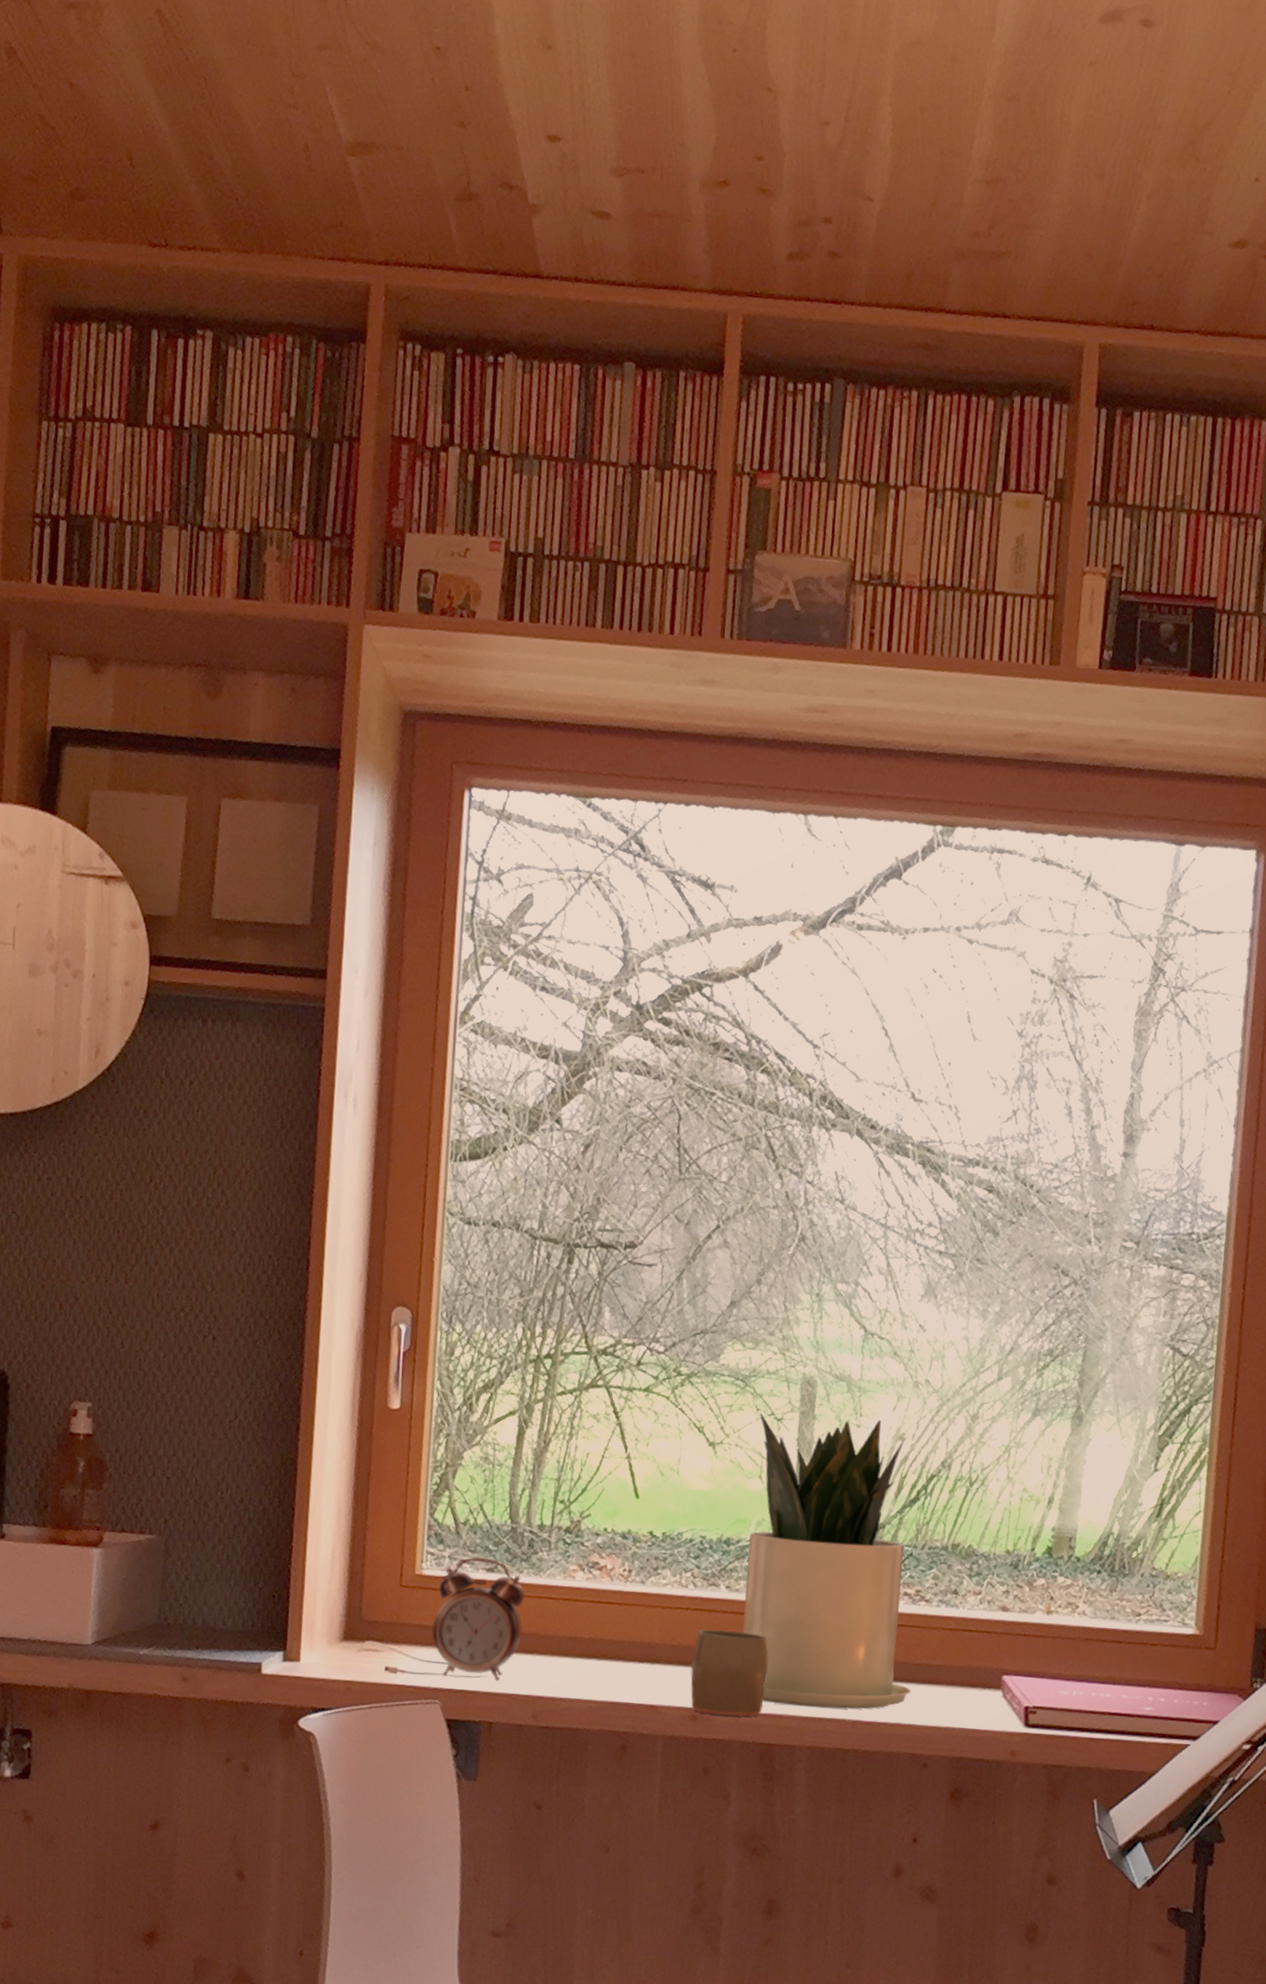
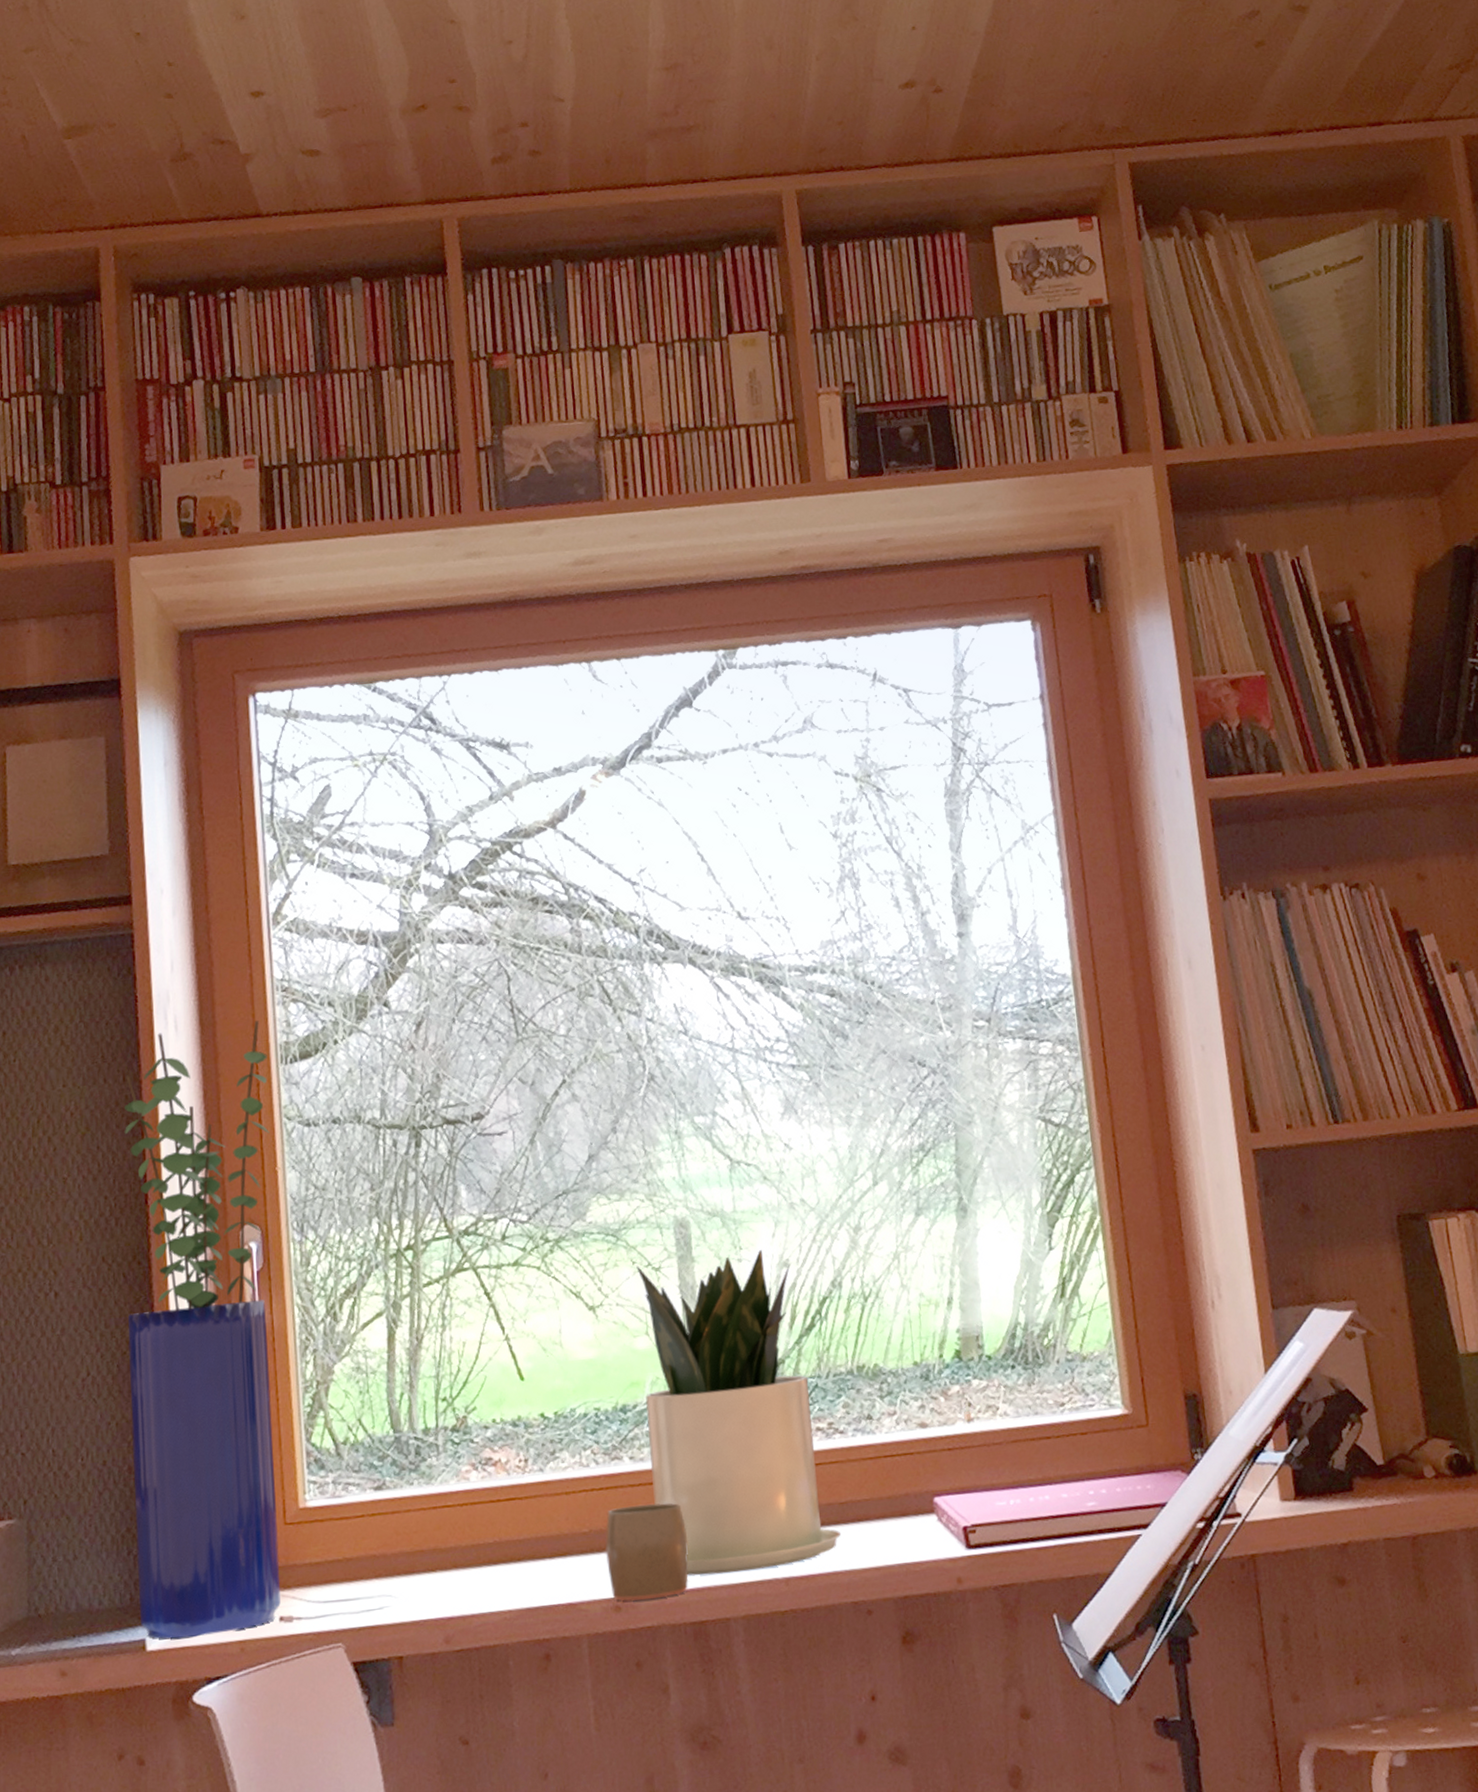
vase: none [259,1109,438,1671] -> present [125,1020,281,1639]
alarm clock: present [432,1557,526,1682] -> none [324,1475,421,1615]

